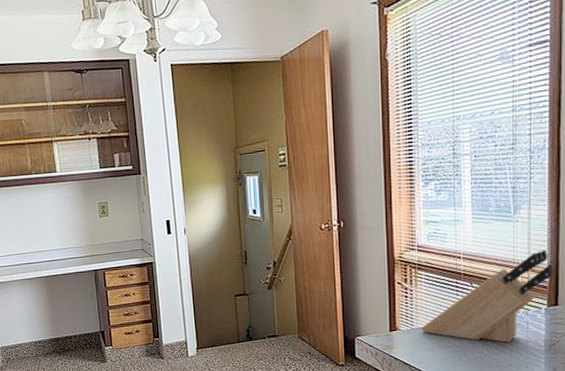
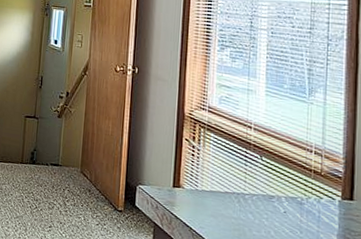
knife block: present [421,249,554,343] -> none [205,138,350,229]

